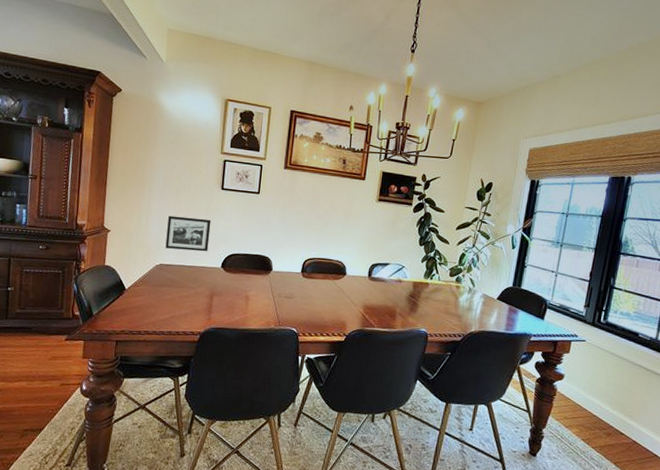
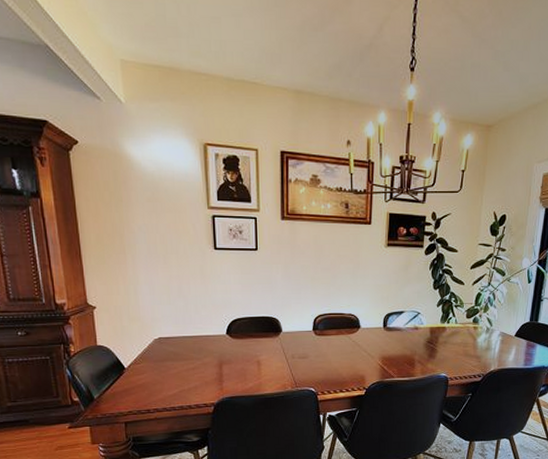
picture frame: present [165,215,211,252] -> none [159,284,210,320]

